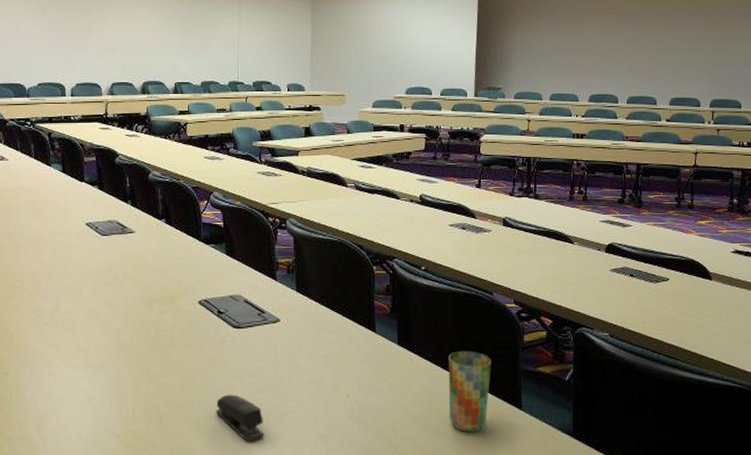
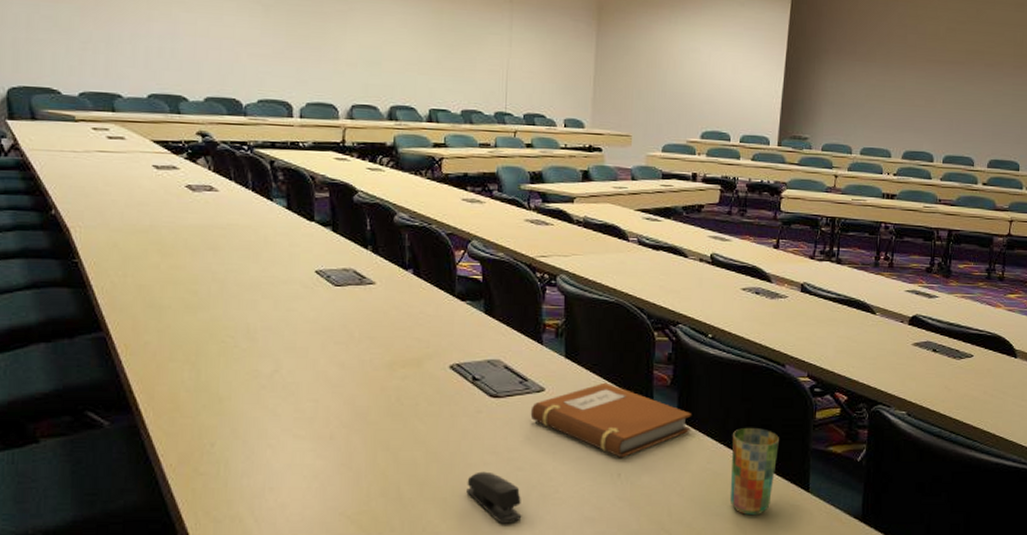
notebook: none [268,312,411,380] -> present [530,382,692,457]

